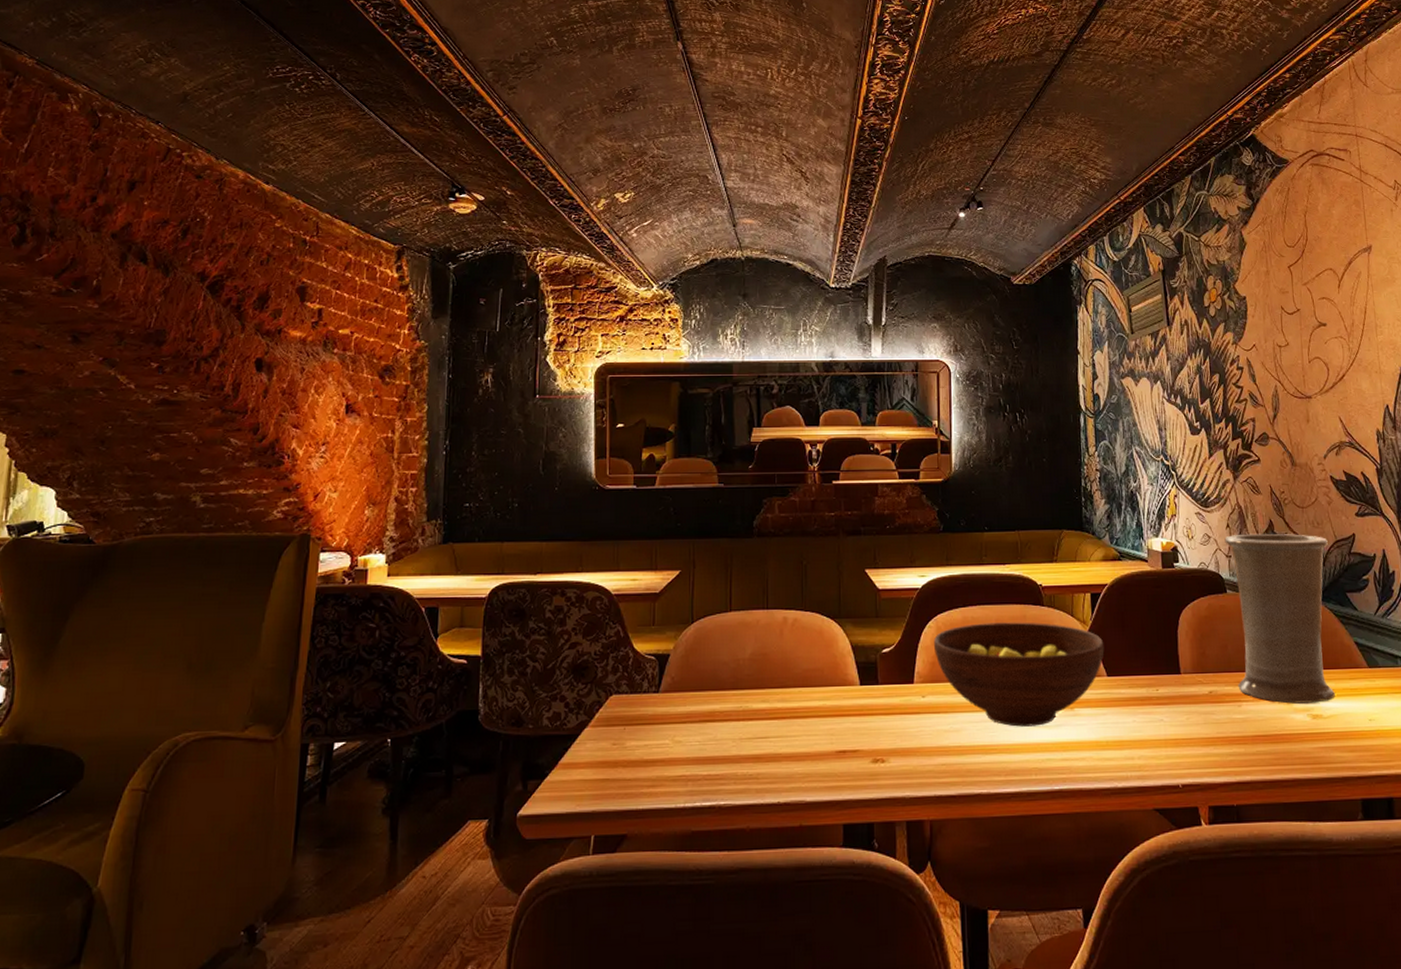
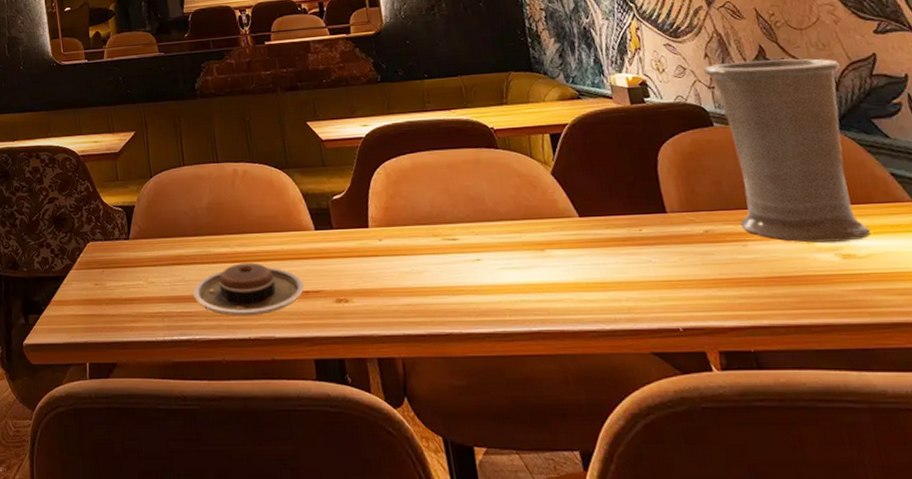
plate: none [723,720,843,779] -> present [192,263,305,317]
fruit bowl: present [933,622,1104,727] -> none [383,165,573,269]

